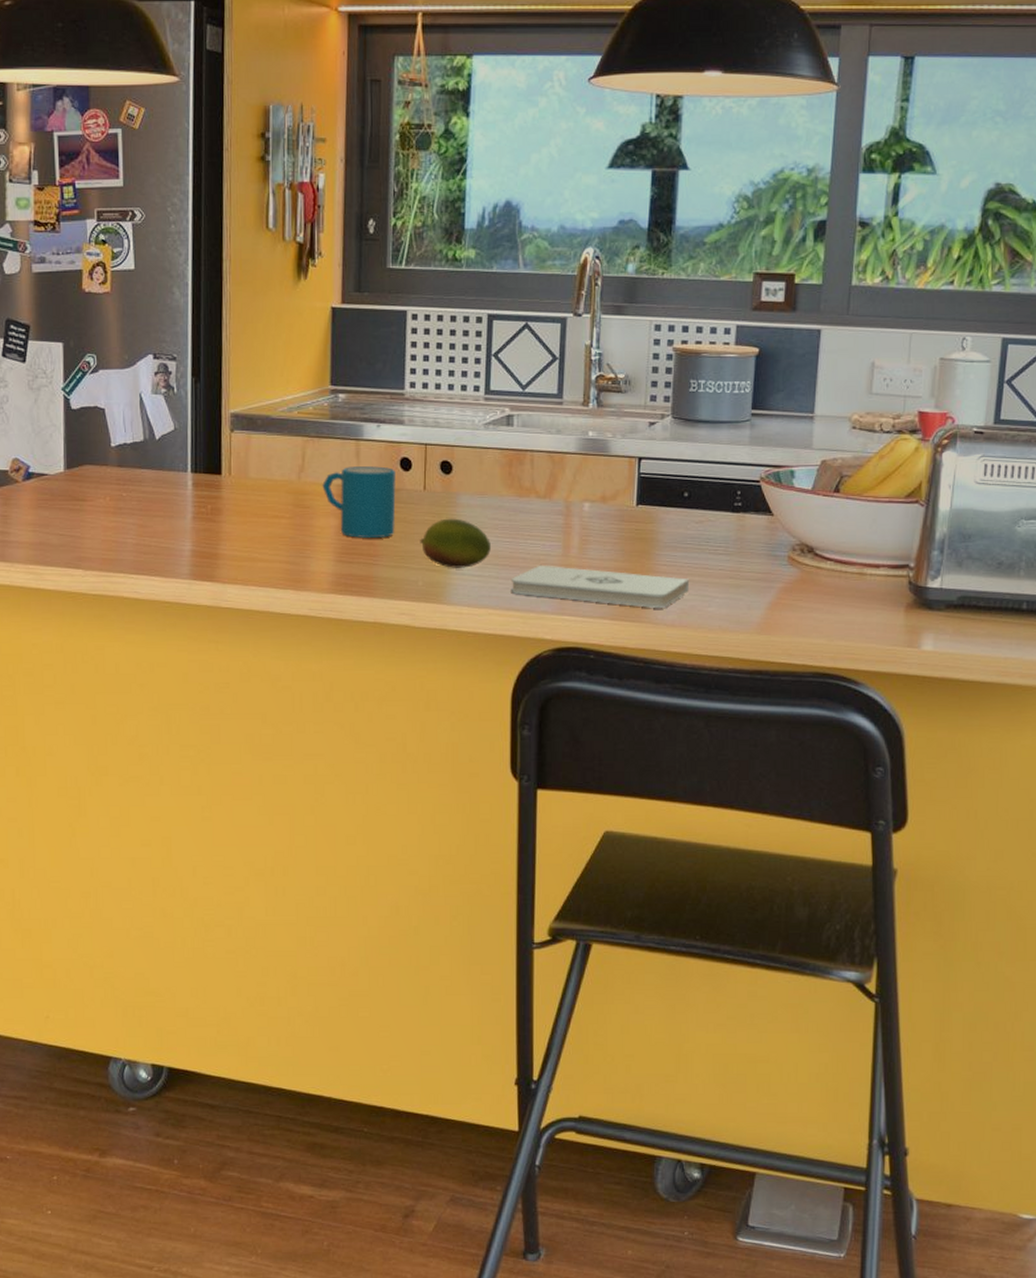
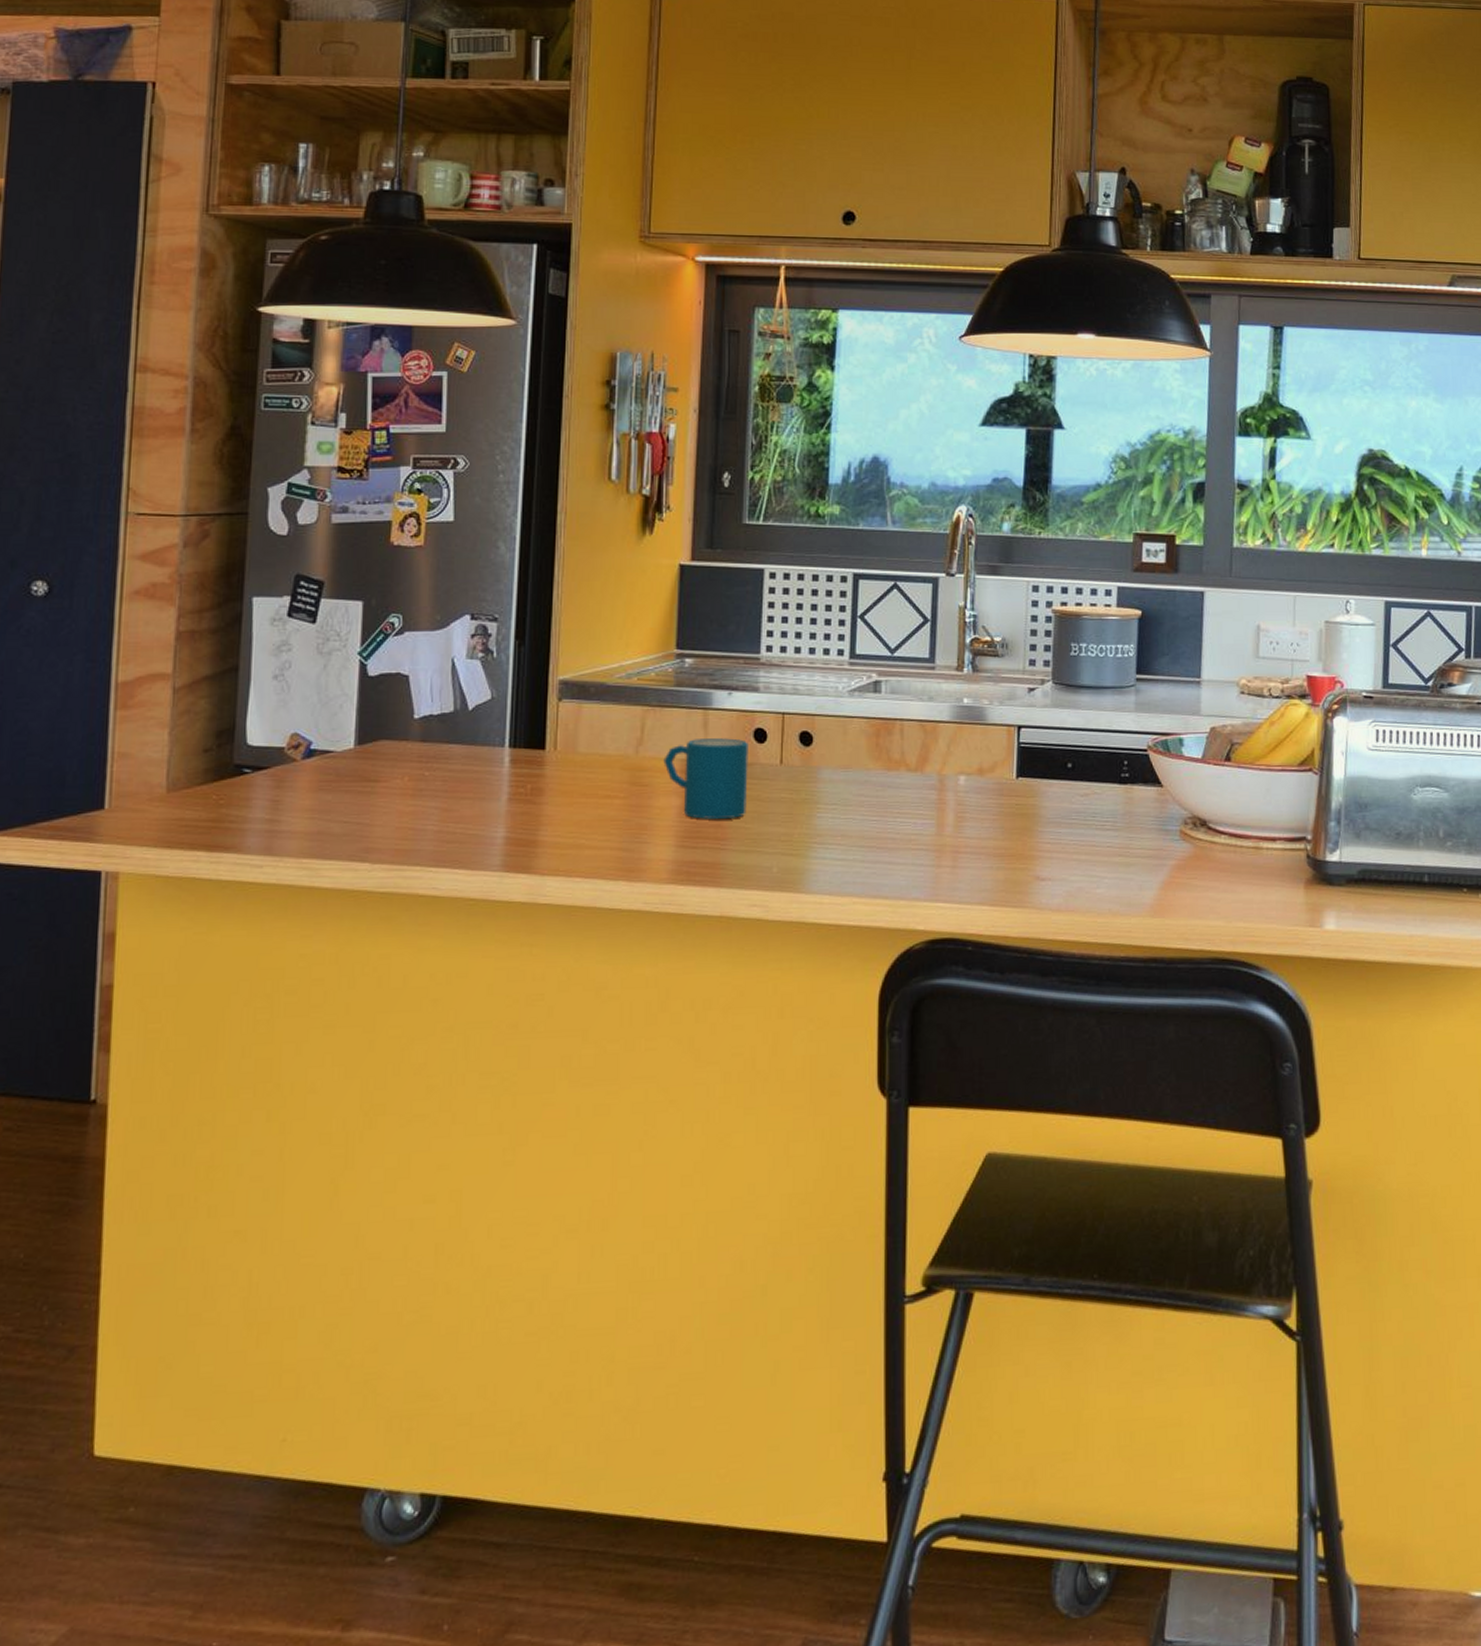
fruit: present [420,518,491,568] -> none [775,795,856,852]
notepad: present [511,564,690,608] -> none [878,845,1076,891]

